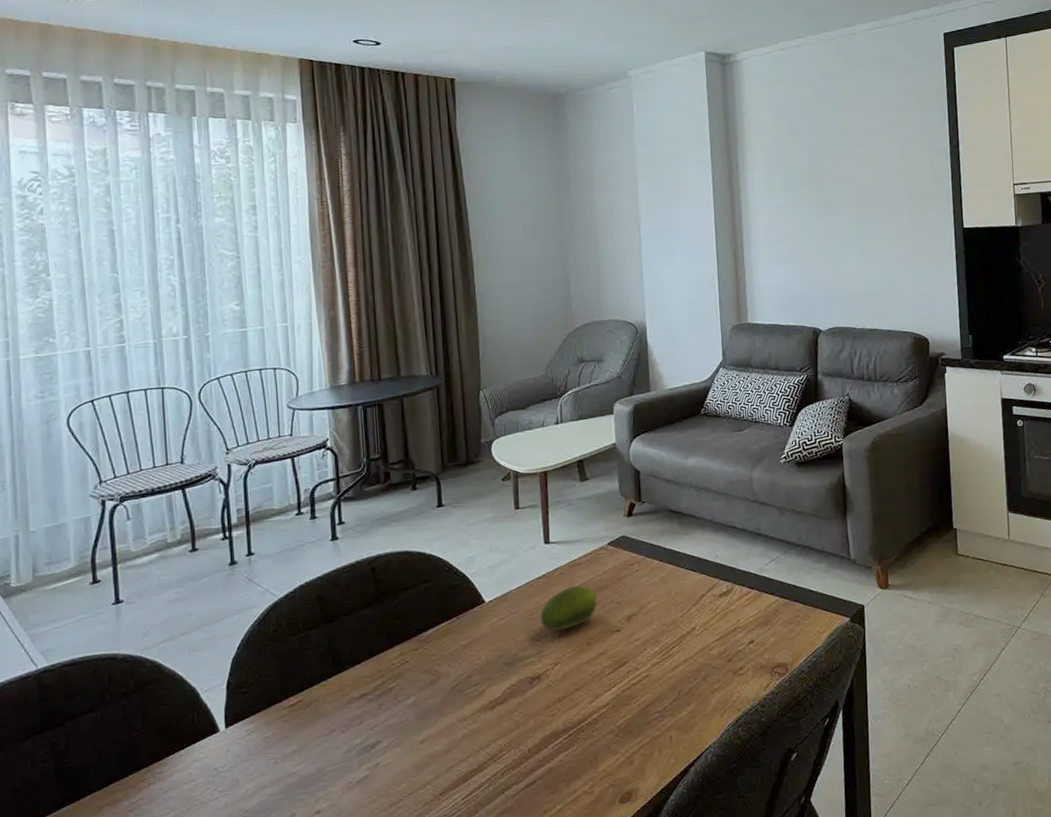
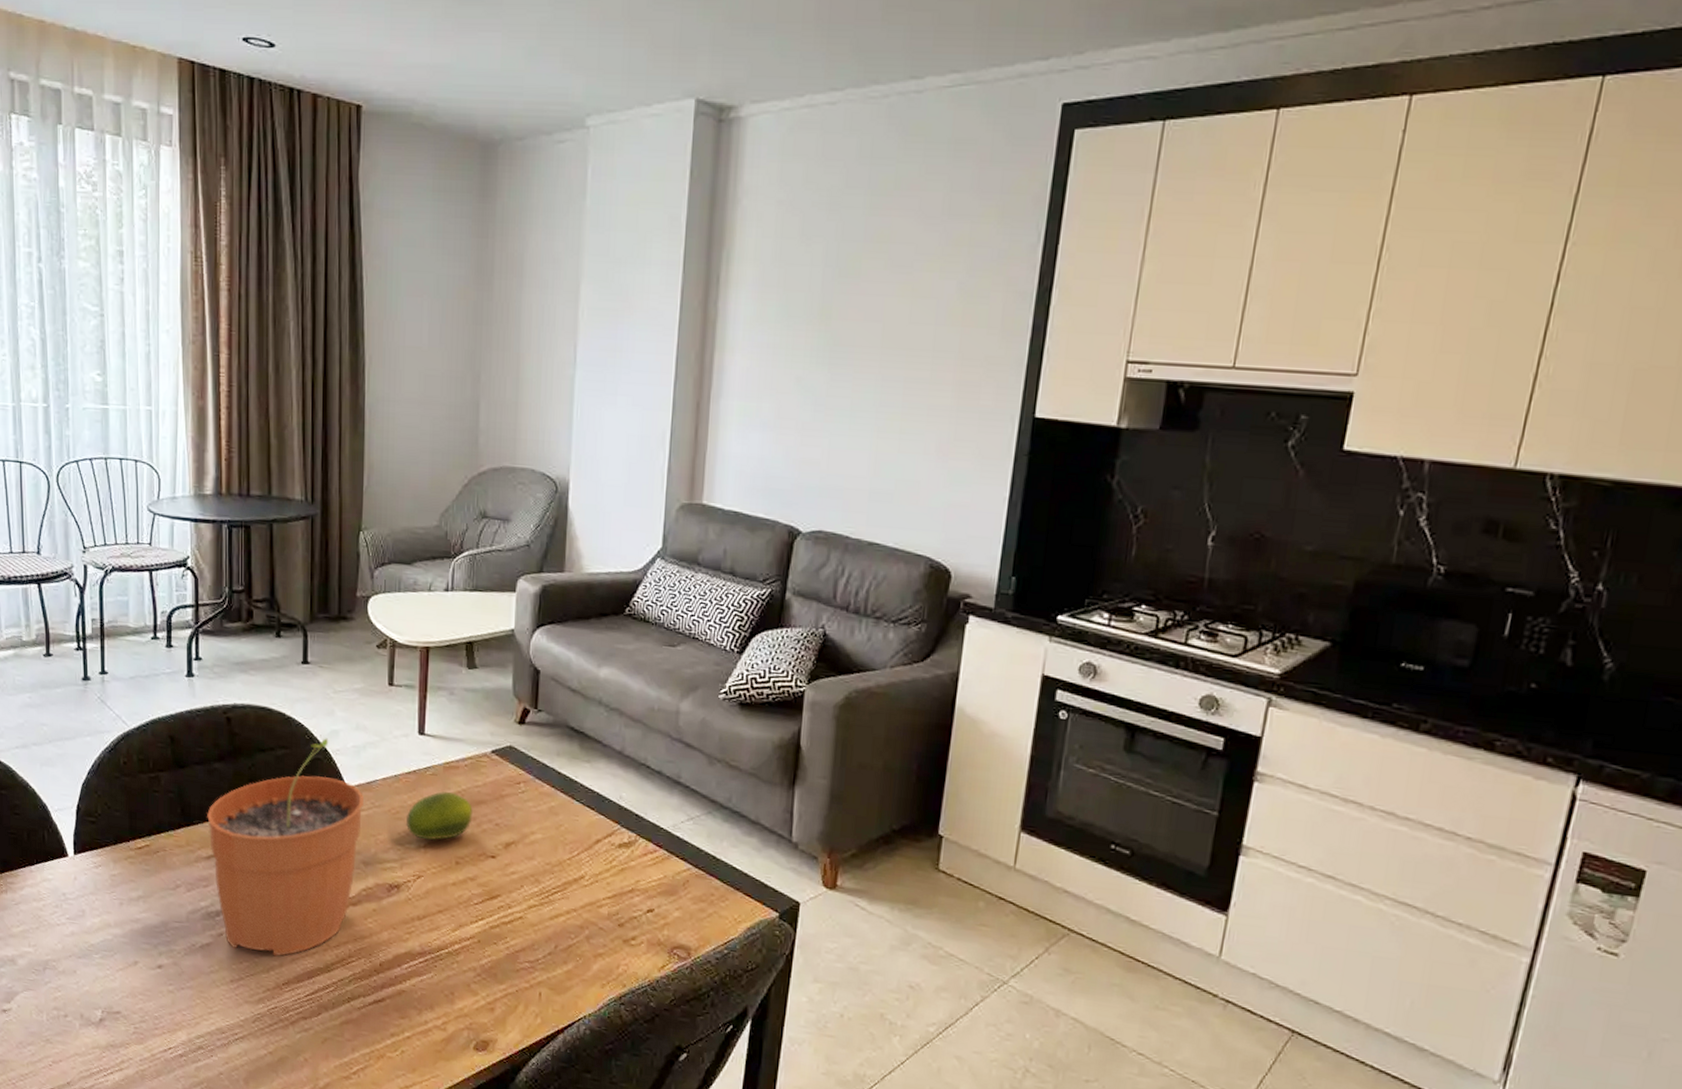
plant pot: none [357,565,502,775] -> present [207,738,364,957]

